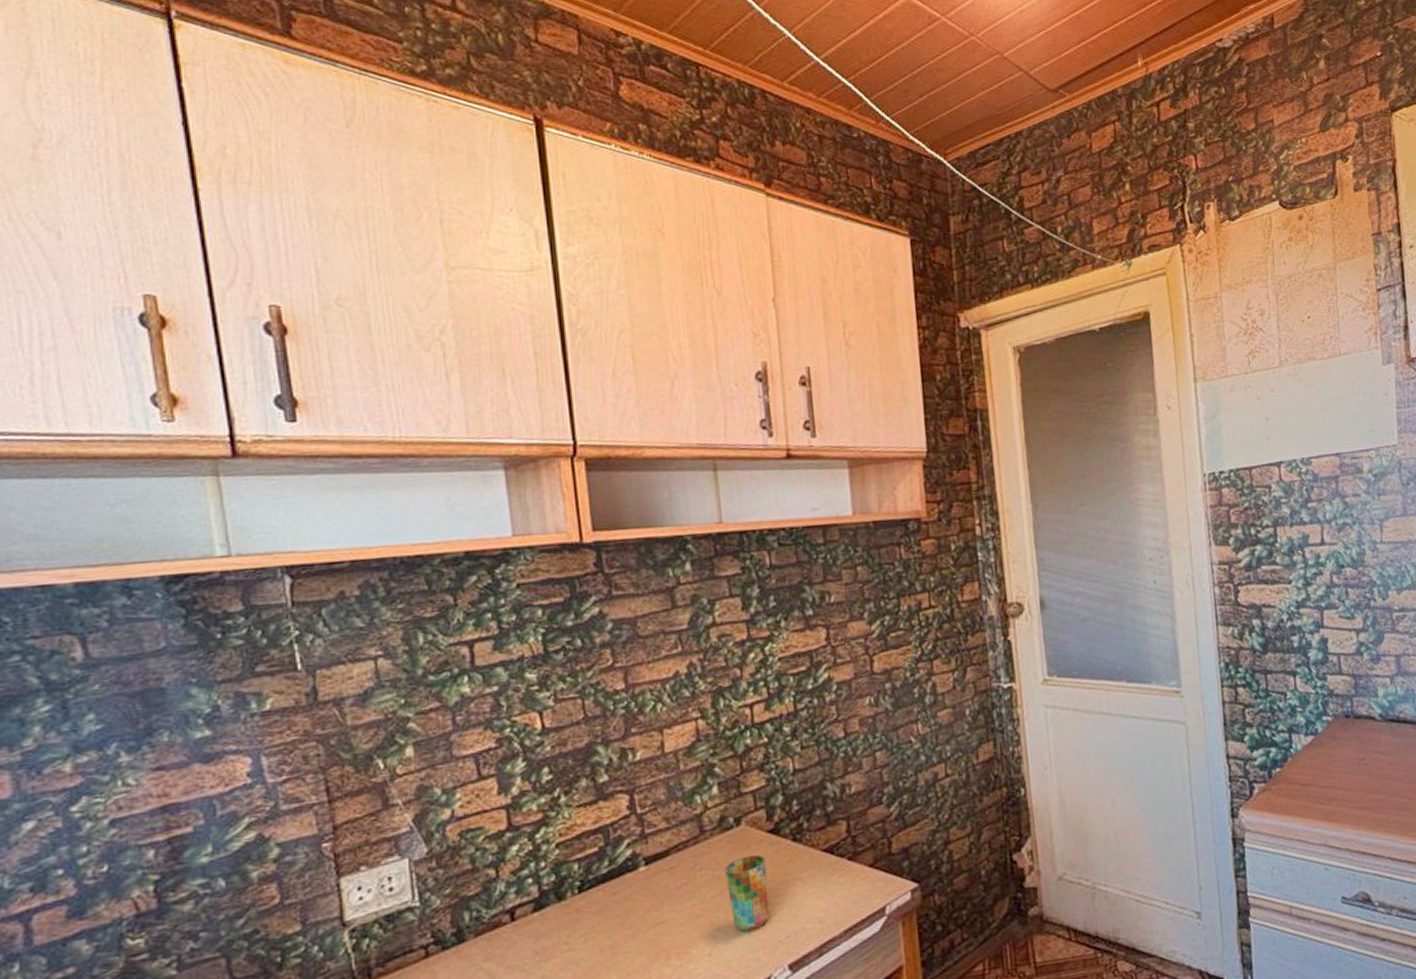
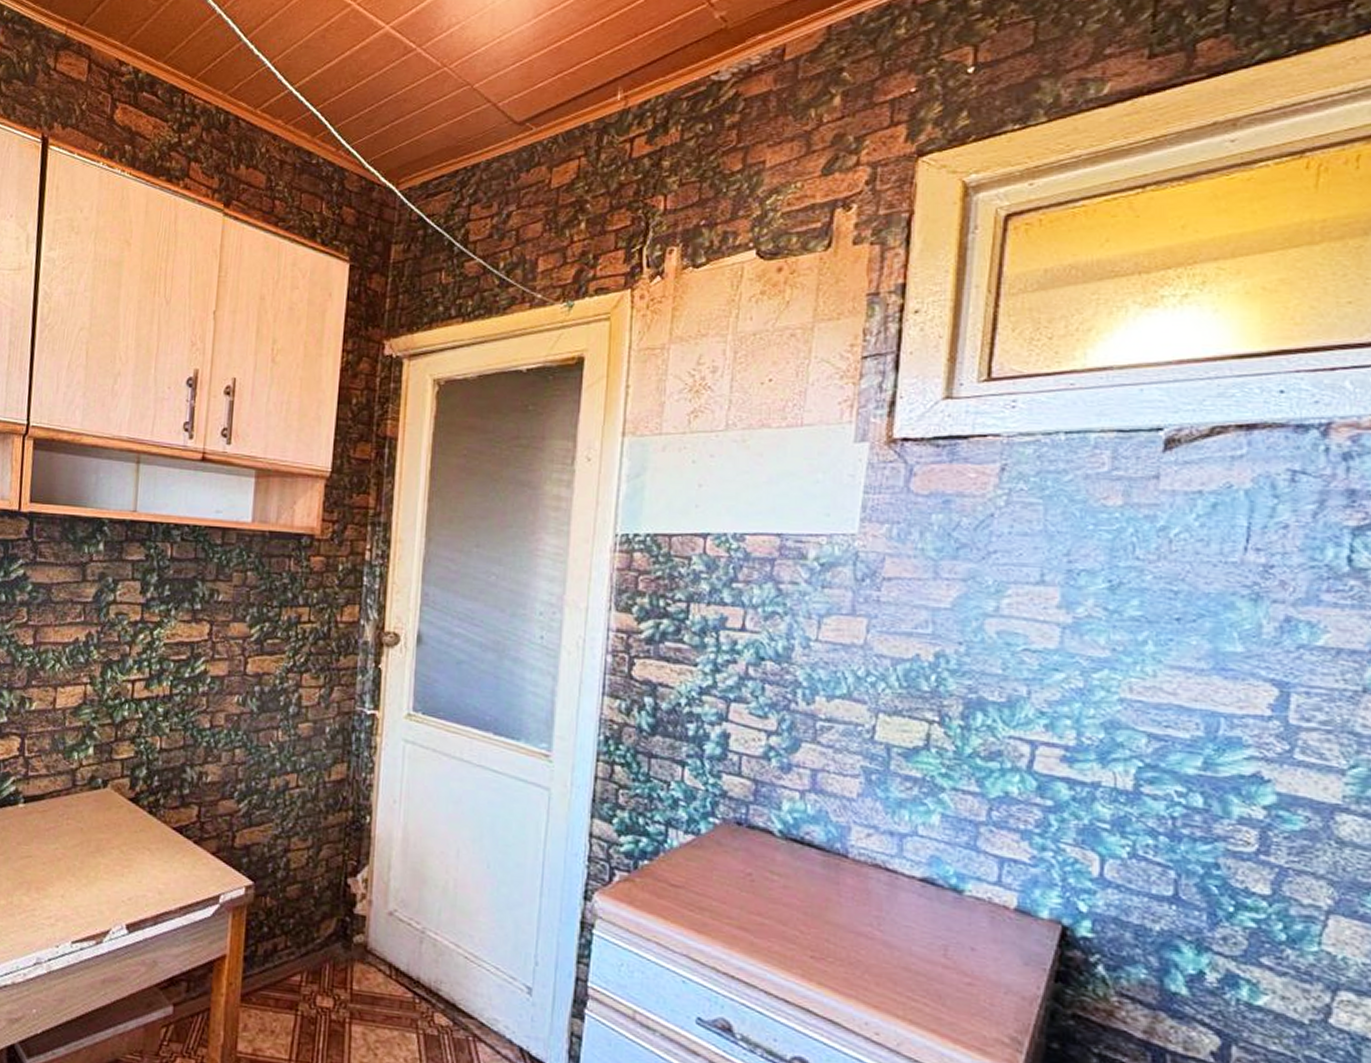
cup: present [724,854,770,932] -> none [86,816,122,885]

